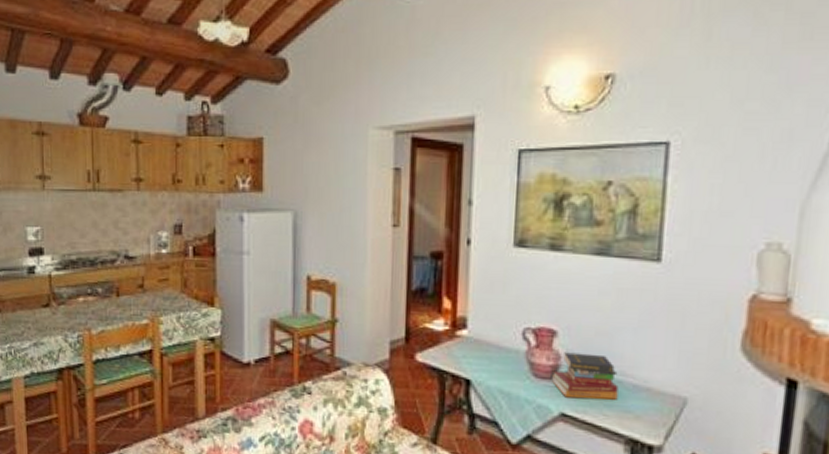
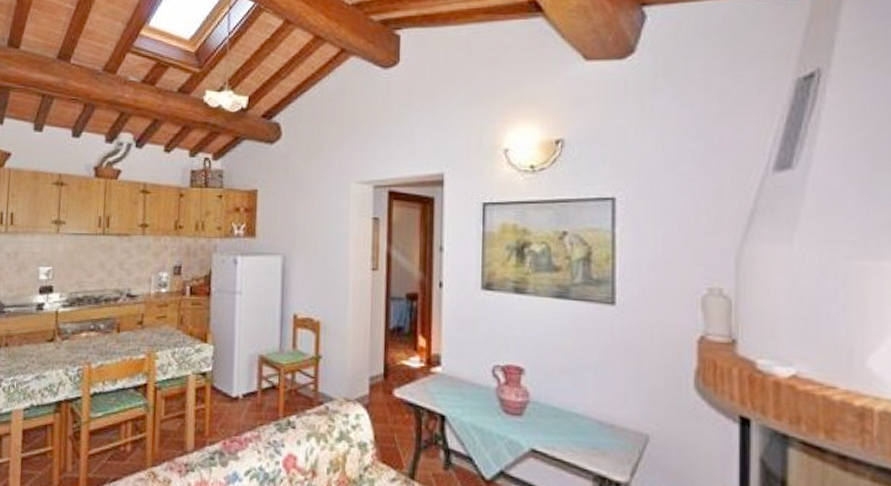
books: present [552,352,619,400] -> none [522,389,584,436]

